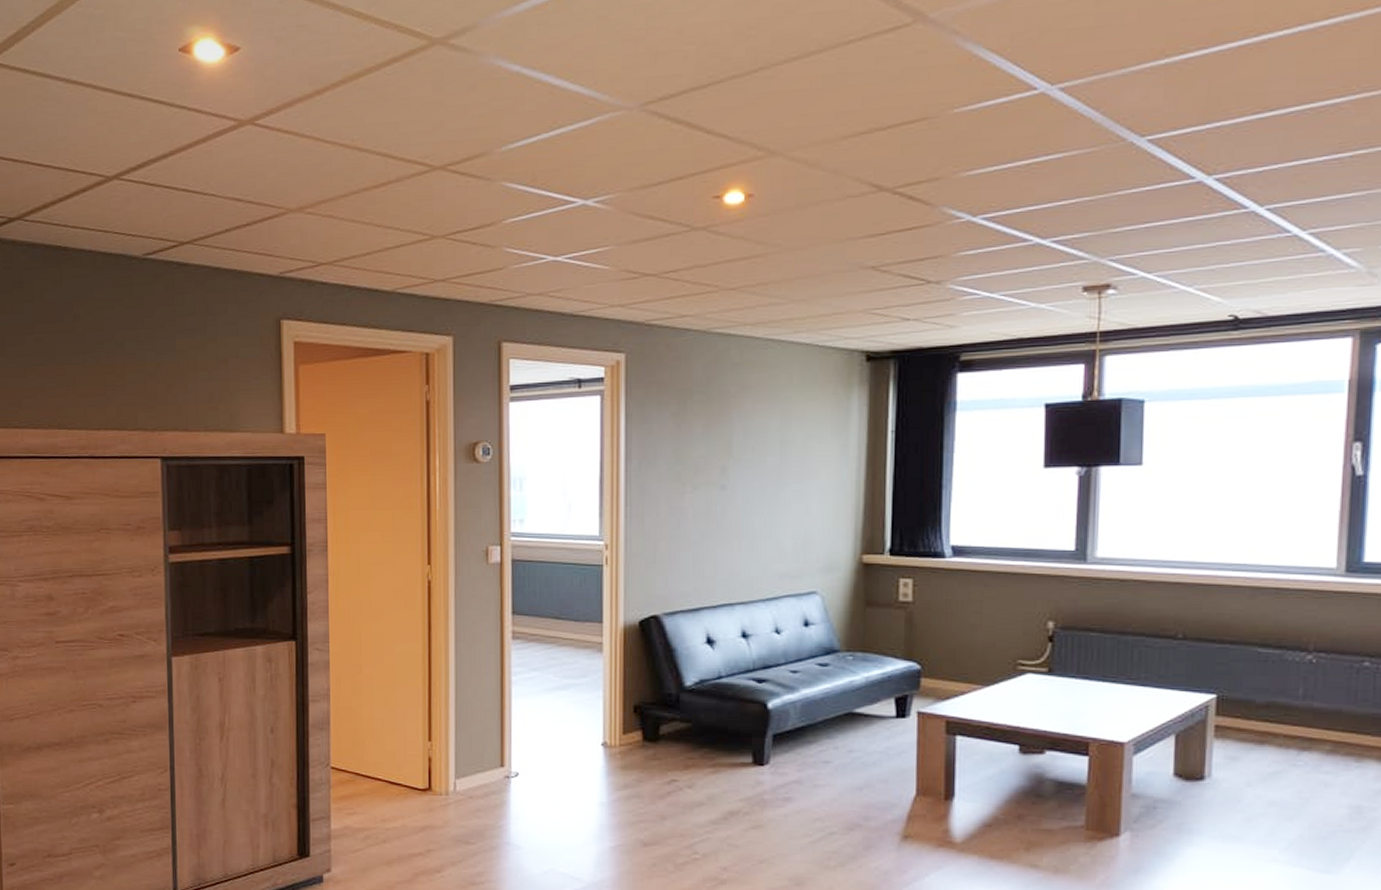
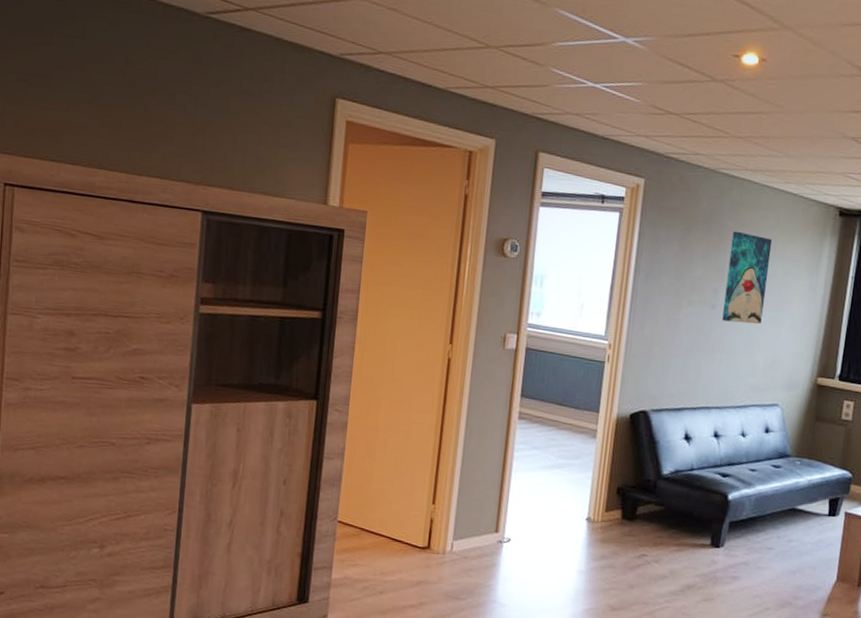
wall art: none [736,397,786,502] -> present [722,231,773,325]

